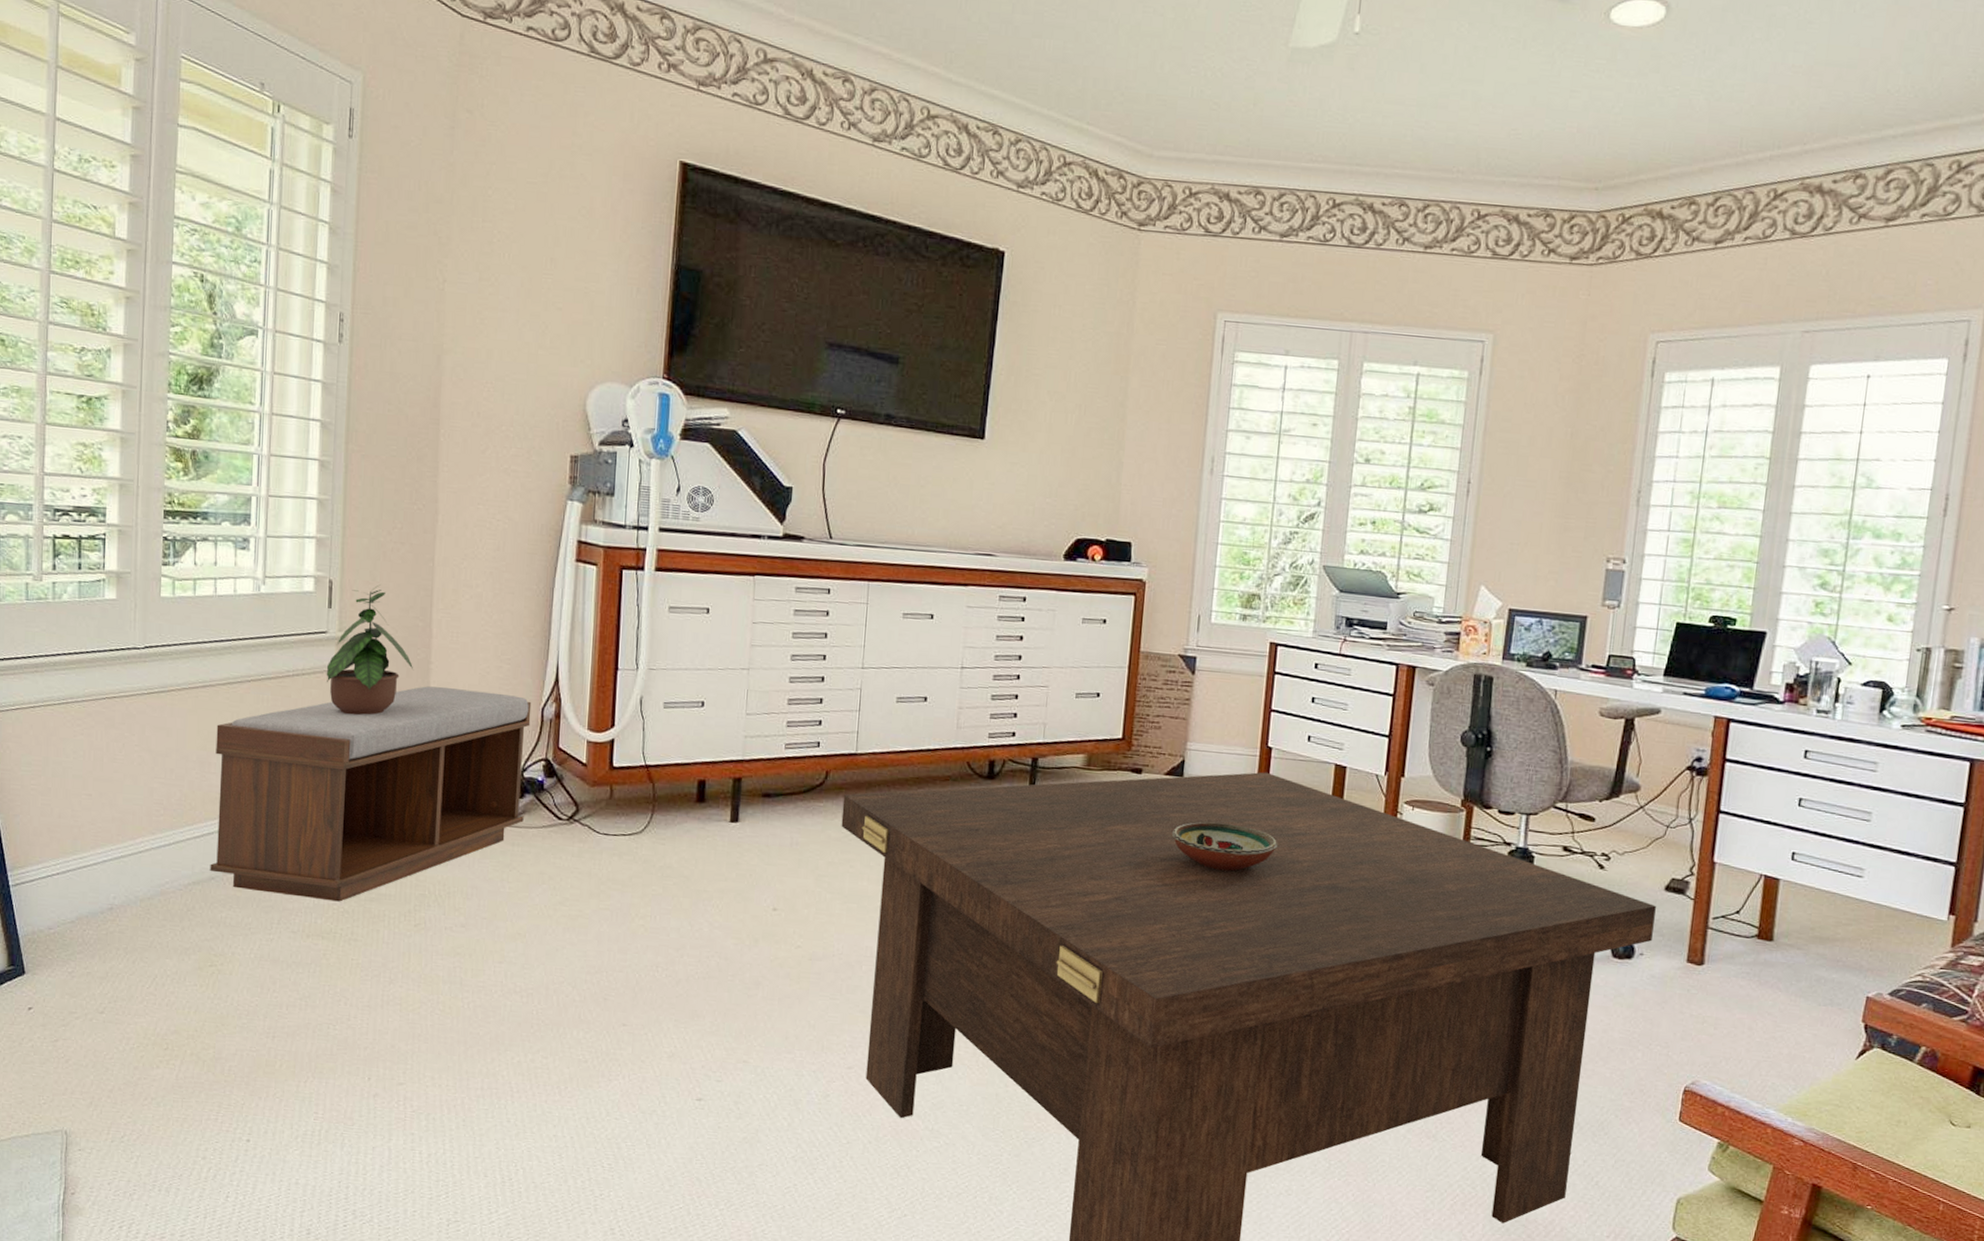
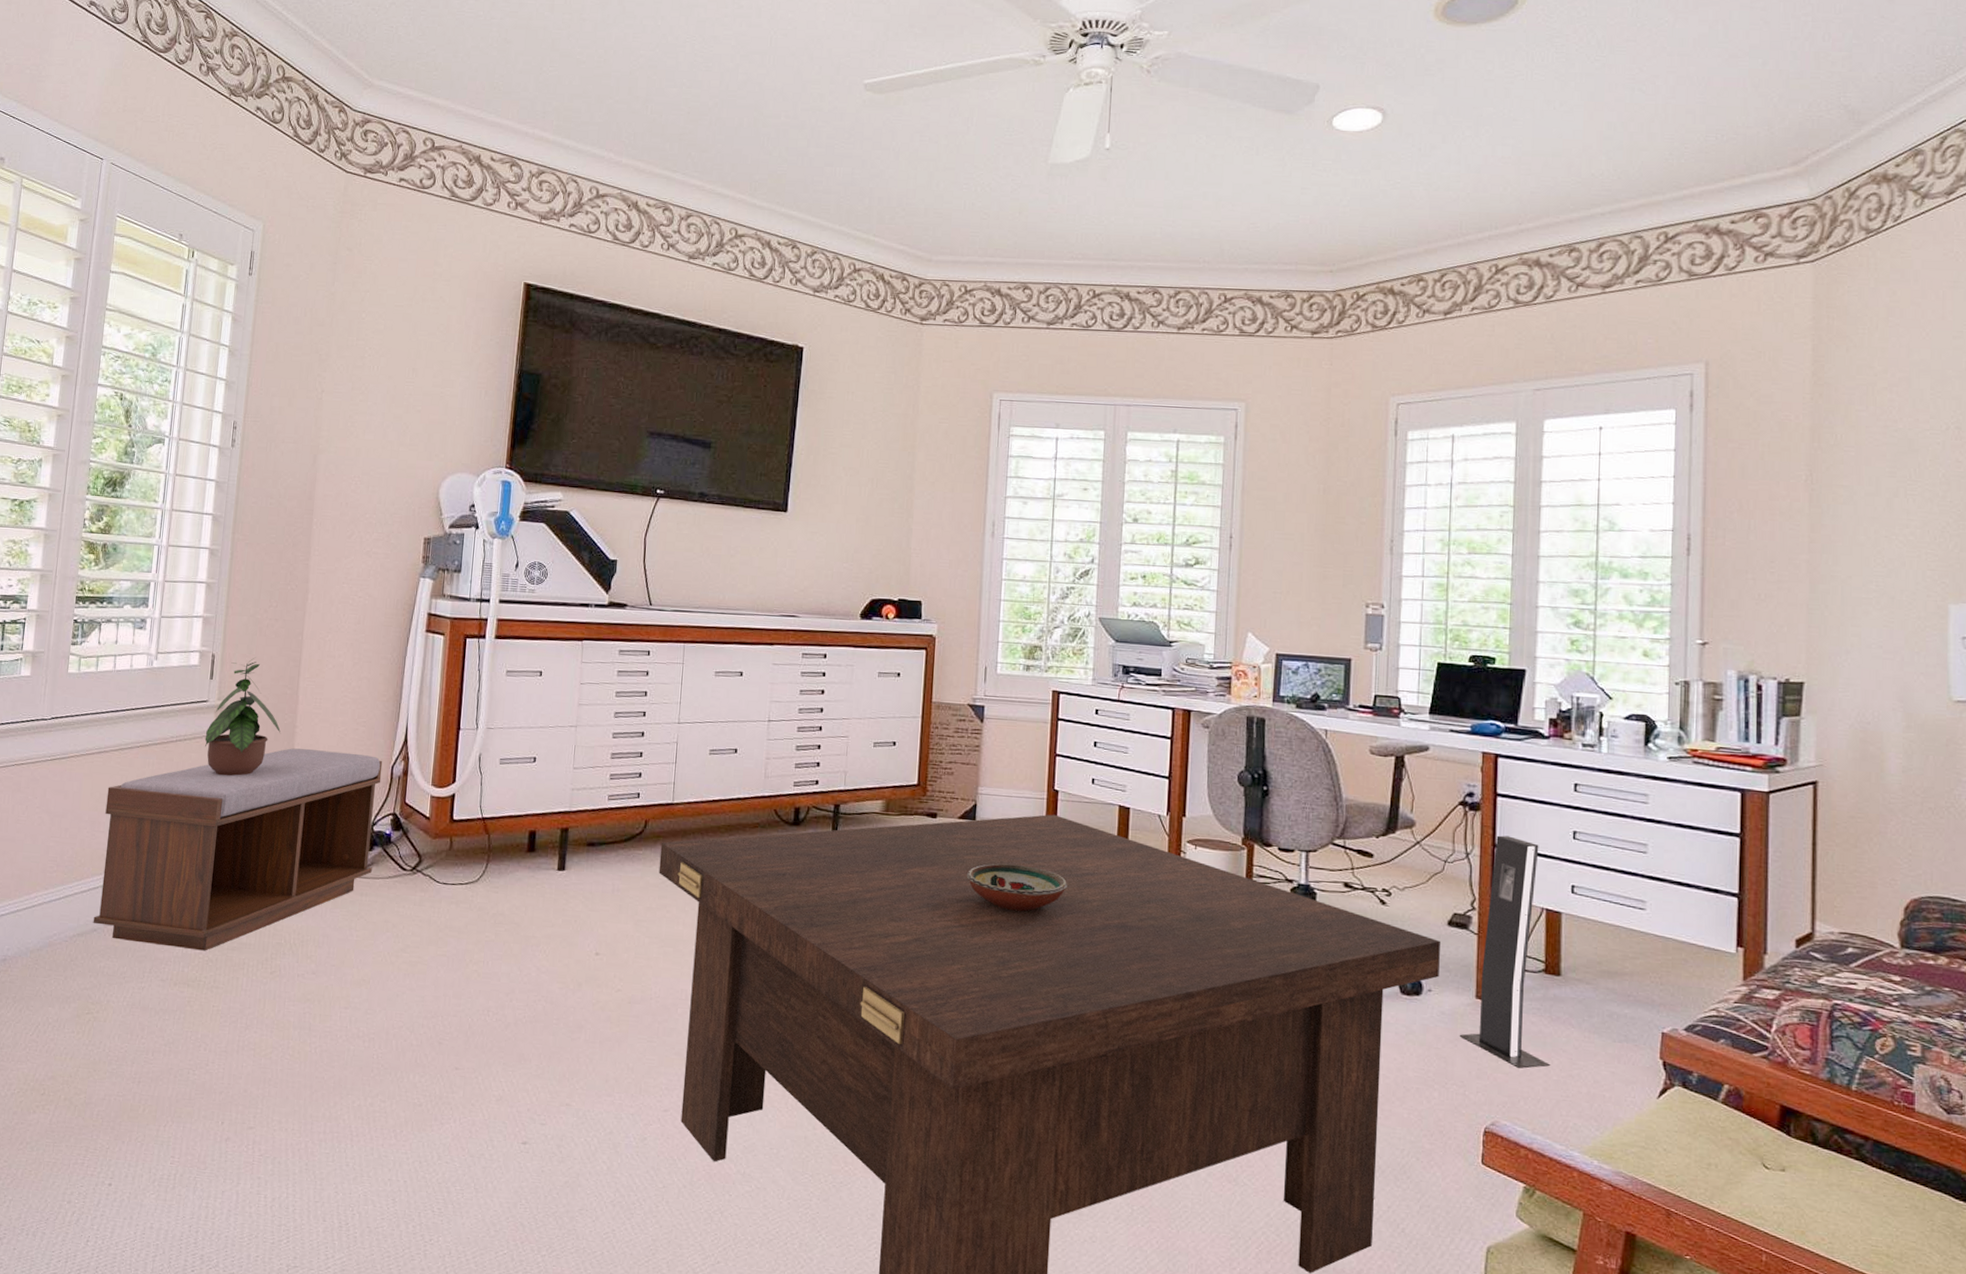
speaker: none [1667,801,1764,1031] -> present [1459,835,1550,1069]

